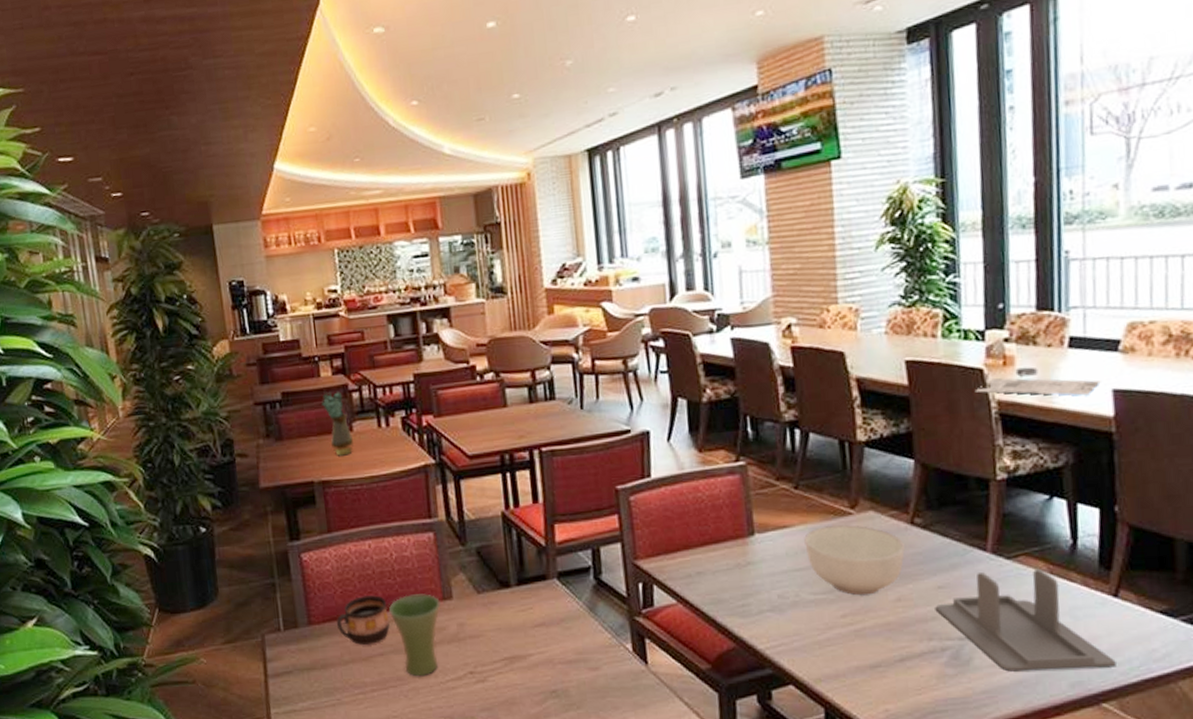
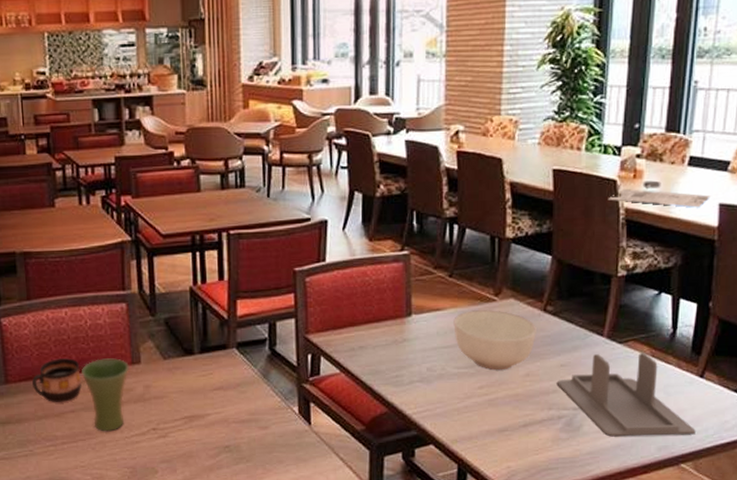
vase: present [321,390,353,456] -> none [25,168,55,230]

